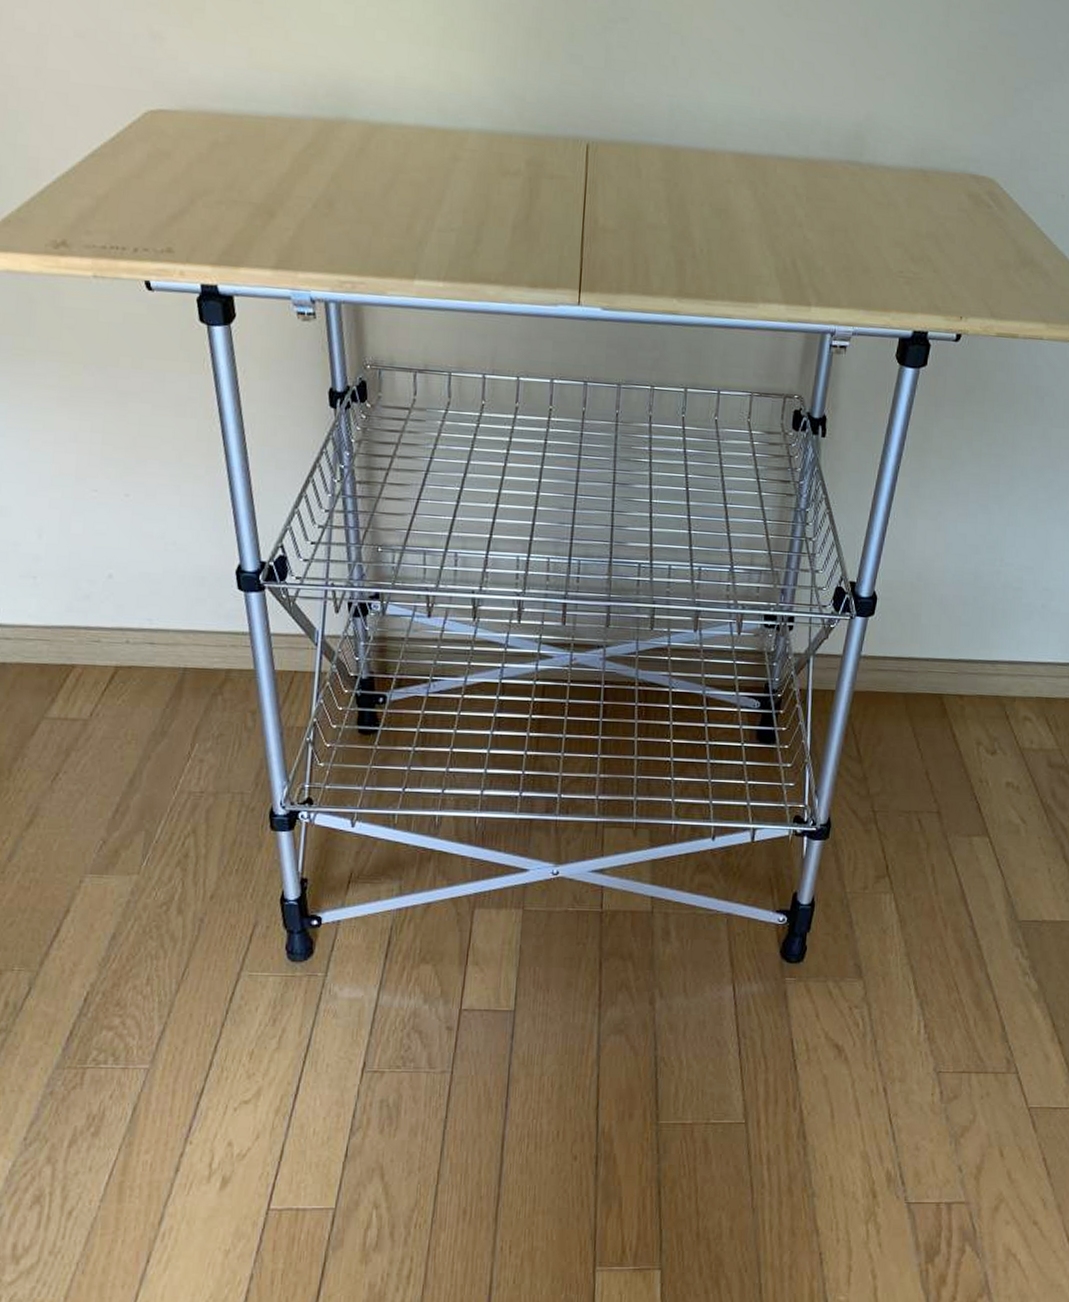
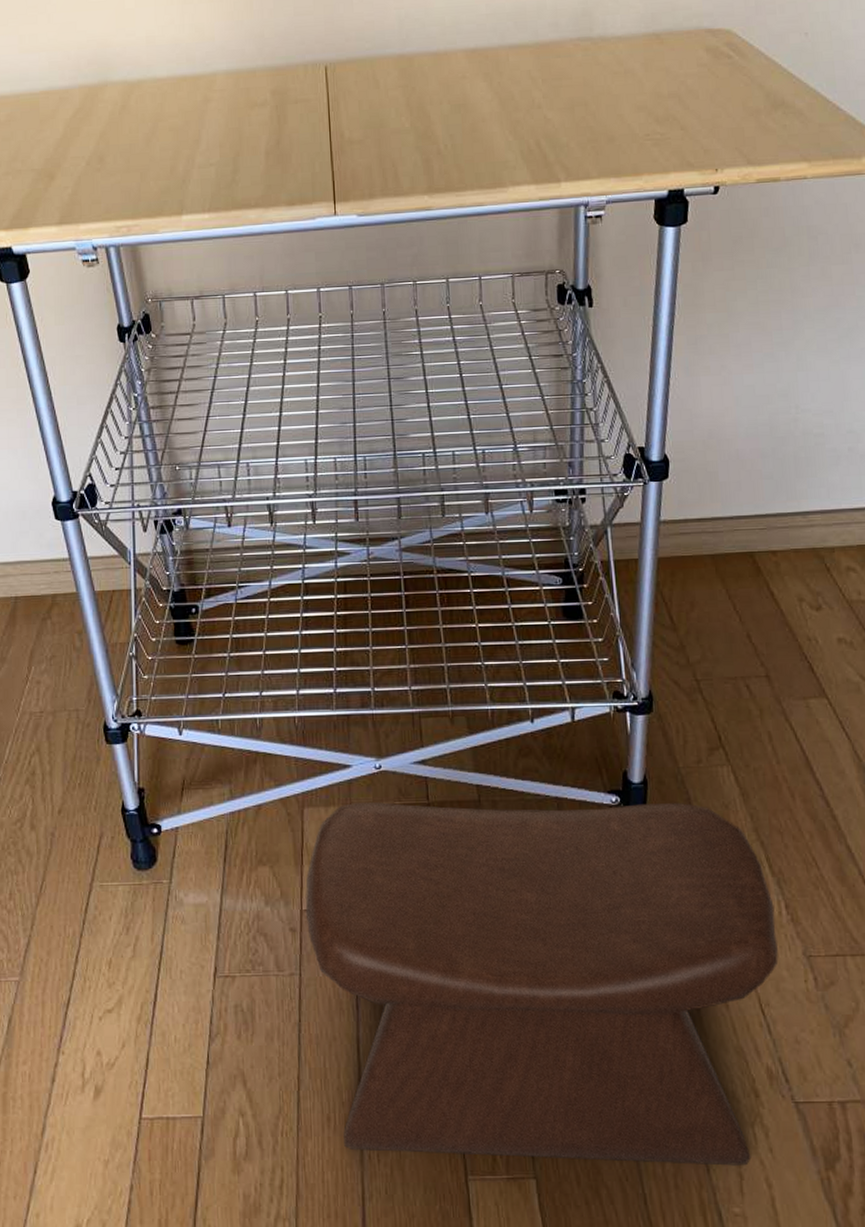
stool: none [464,907,914,1259] -> present [305,802,779,1166]

